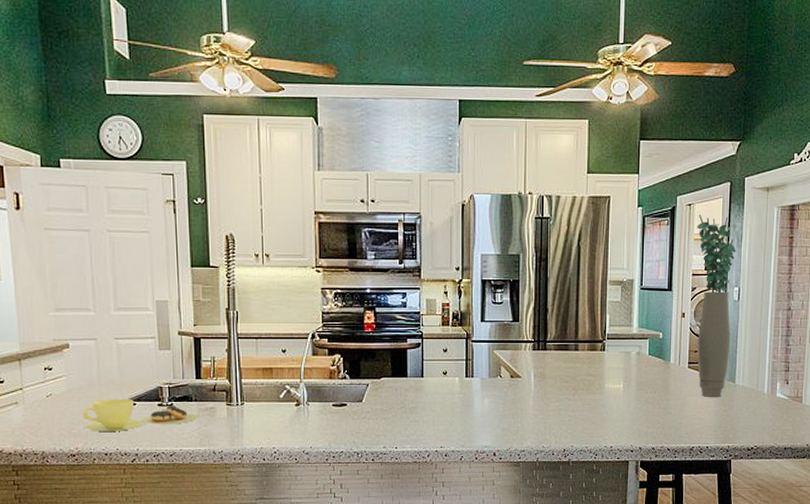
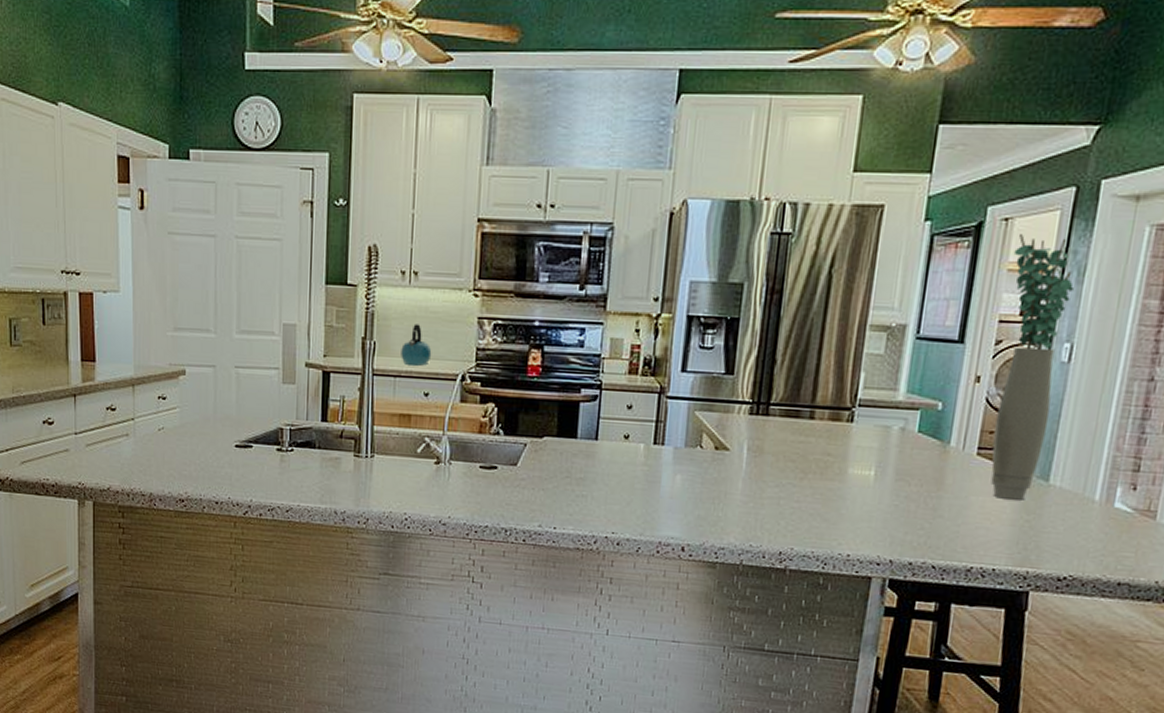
tea set: present [82,398,198,431] -> none [194,437,321,477]
kettle: none [260,295,286,329] -> present [401,324,432,366]

